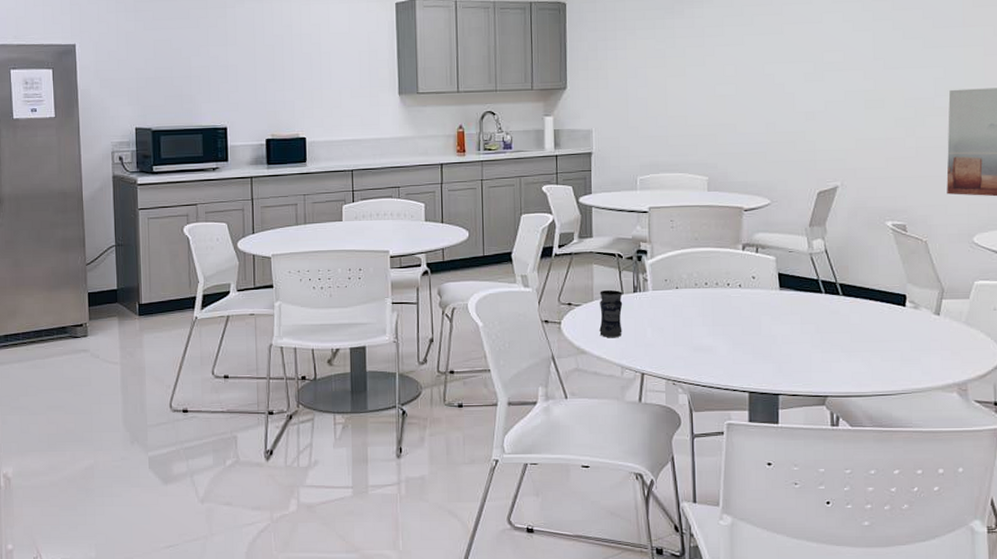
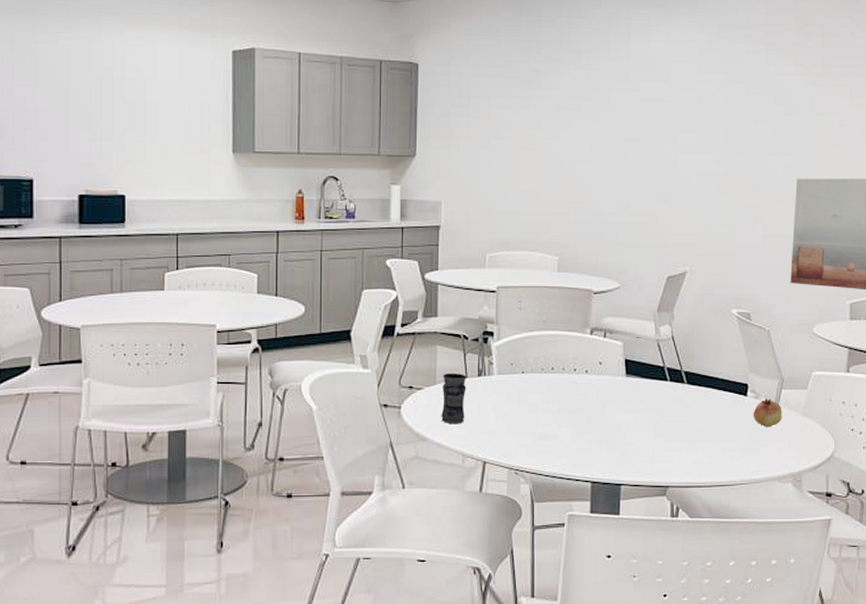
fruit: none [912,308,944,338] -> present [753,398,782,428]

